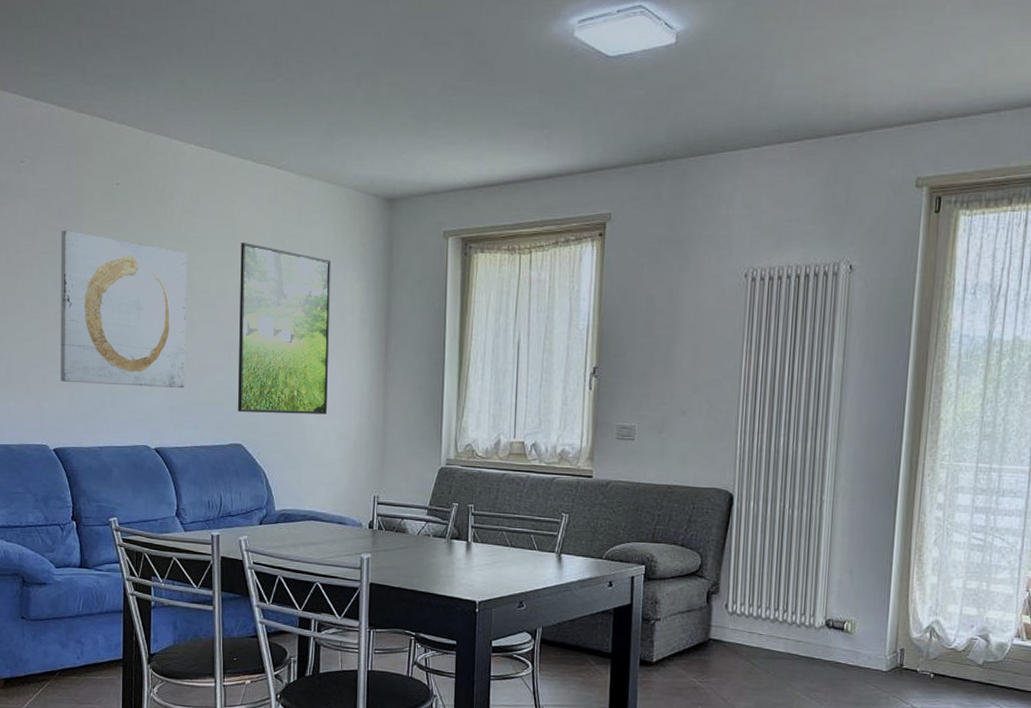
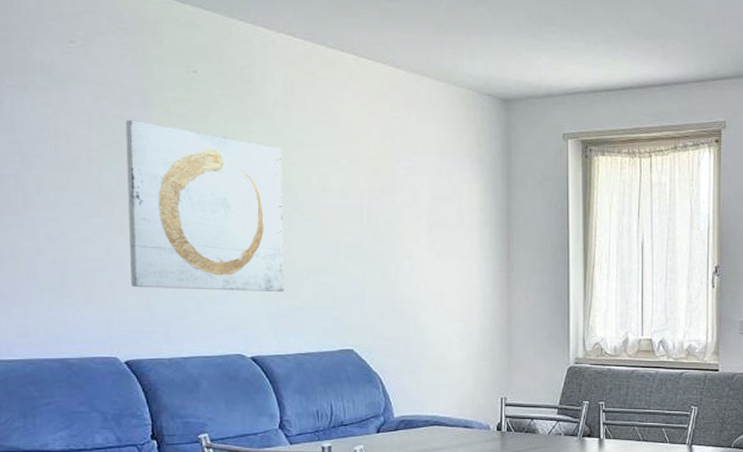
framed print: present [238,242,332,415] -> none [344,138,447,317]

